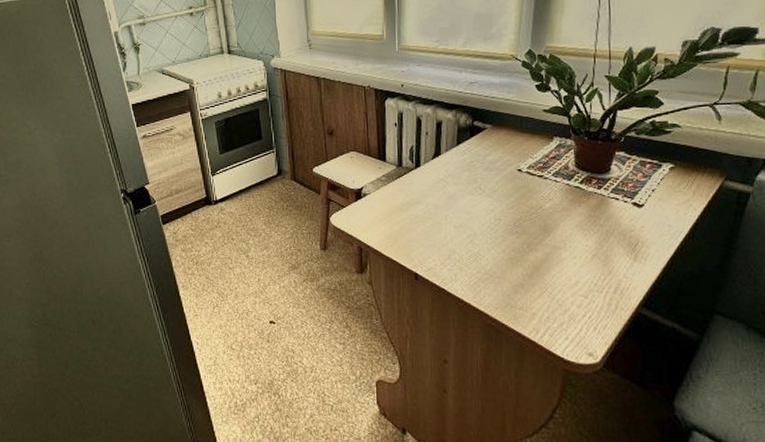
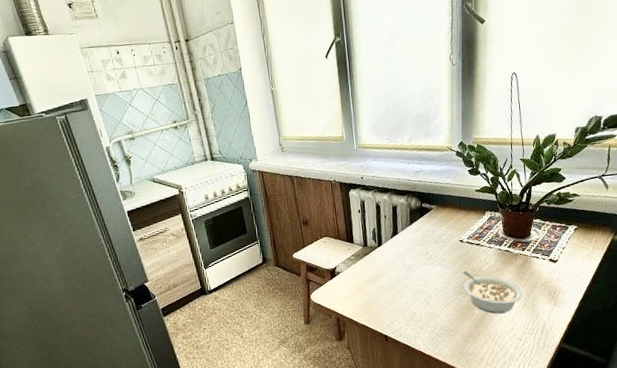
legume: none [517,206,594,263] -> present [463,270,523,314]

